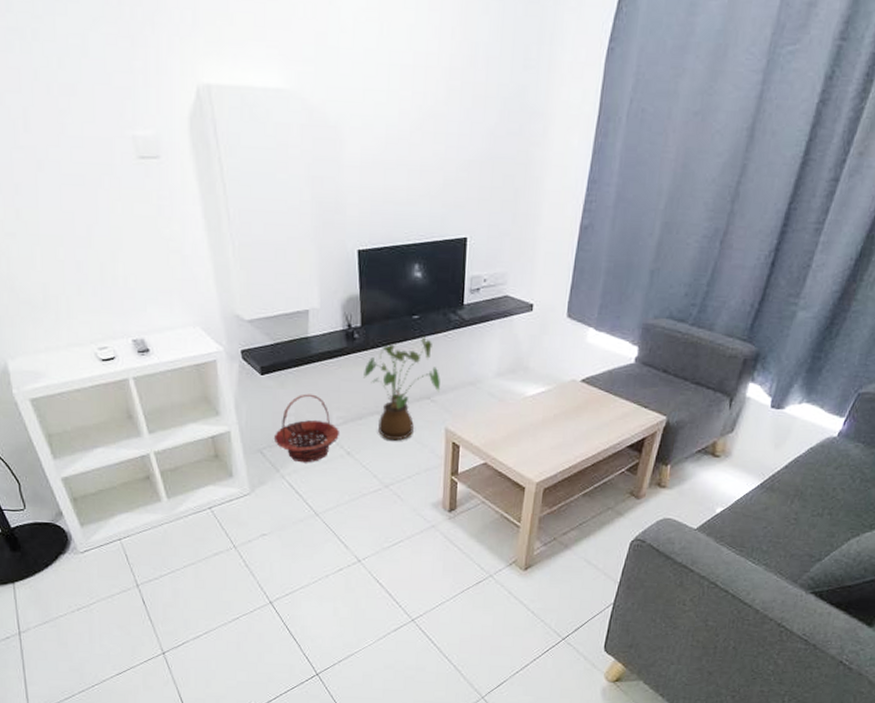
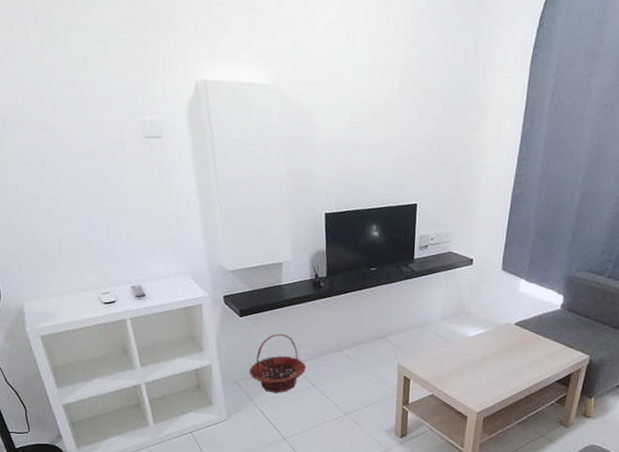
house plant: present [364,335,441,441] -> none [328,285,394,375]

